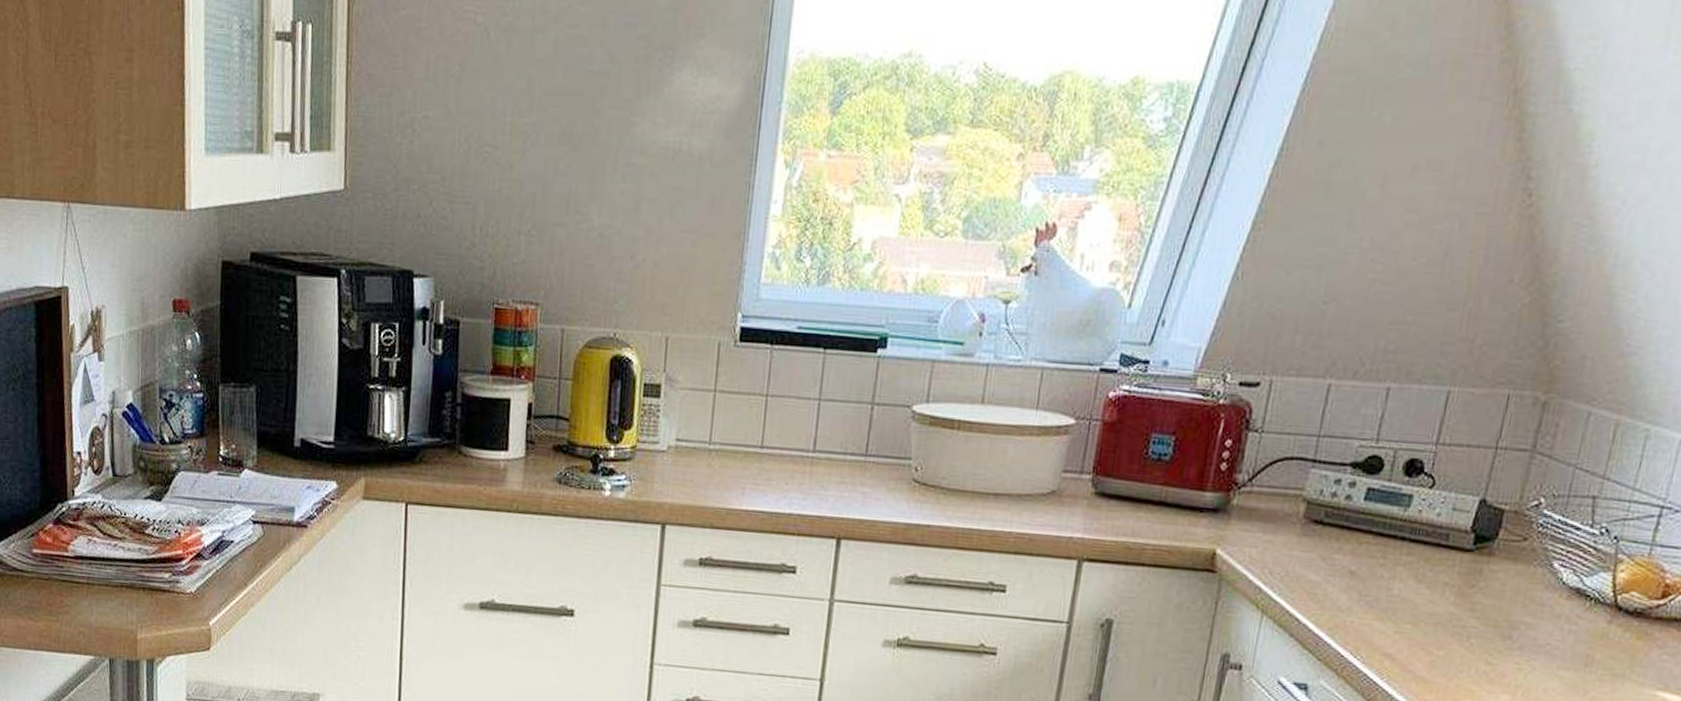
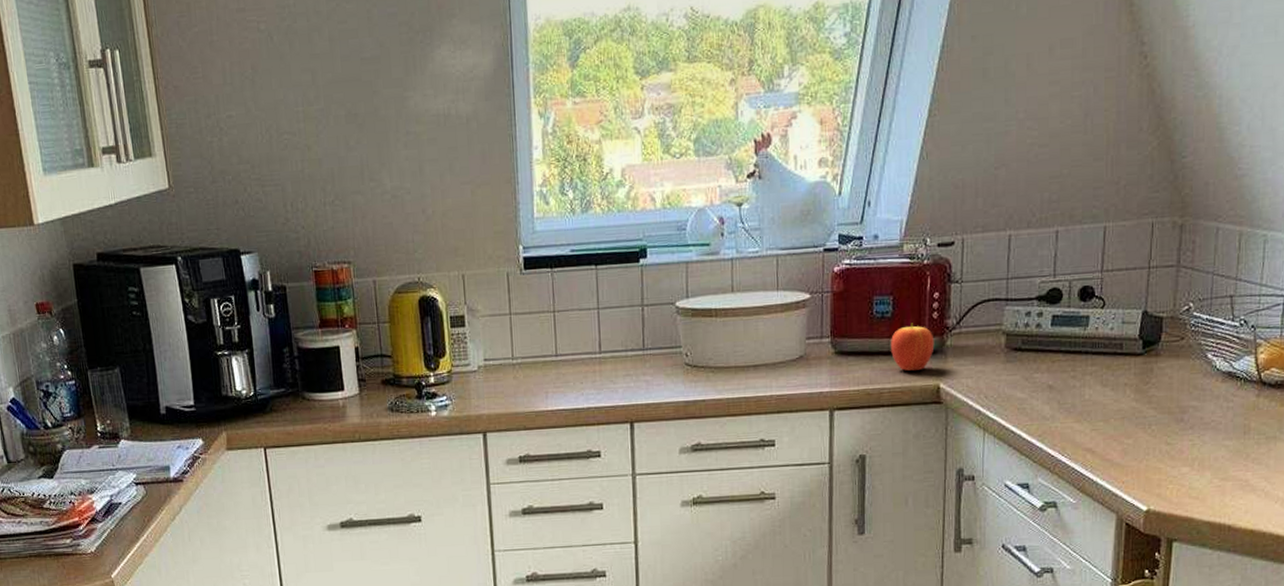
fruit: none [1163,471,1218,530] -> present [891,323,935,372]

